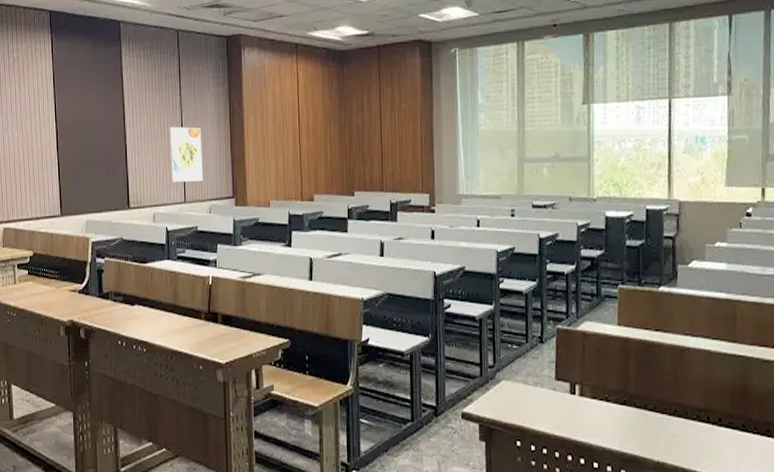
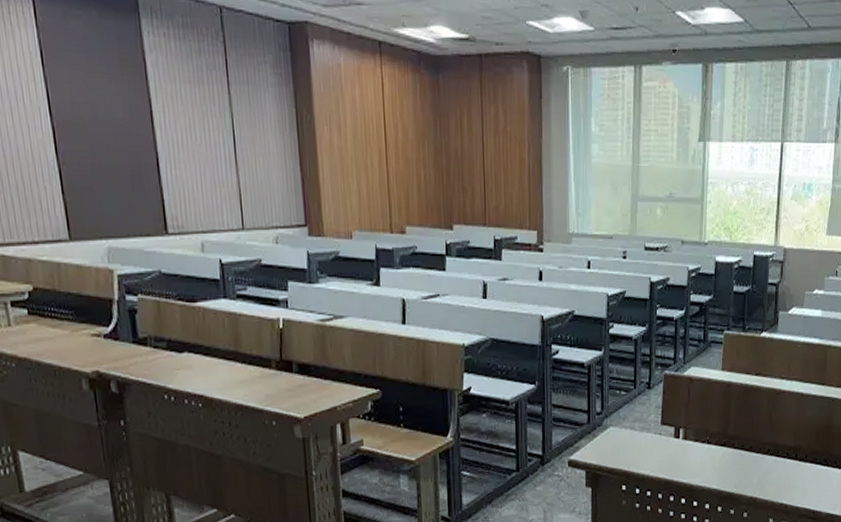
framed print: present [169,126,203,182] -> none [216,133,266,204]

